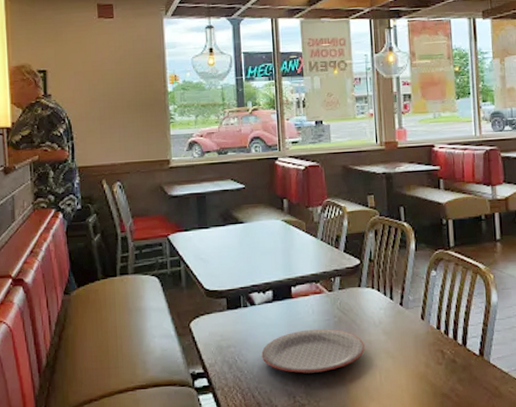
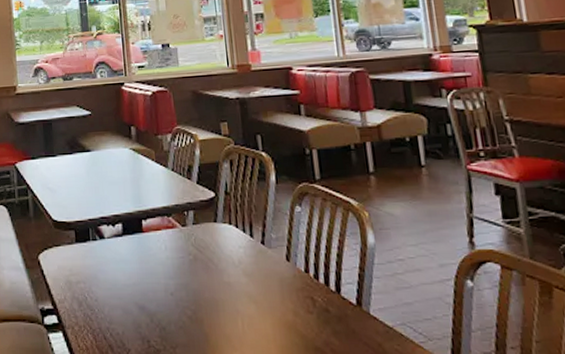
plate: present [261,328,366,374] -> none [112,267,225,316]

